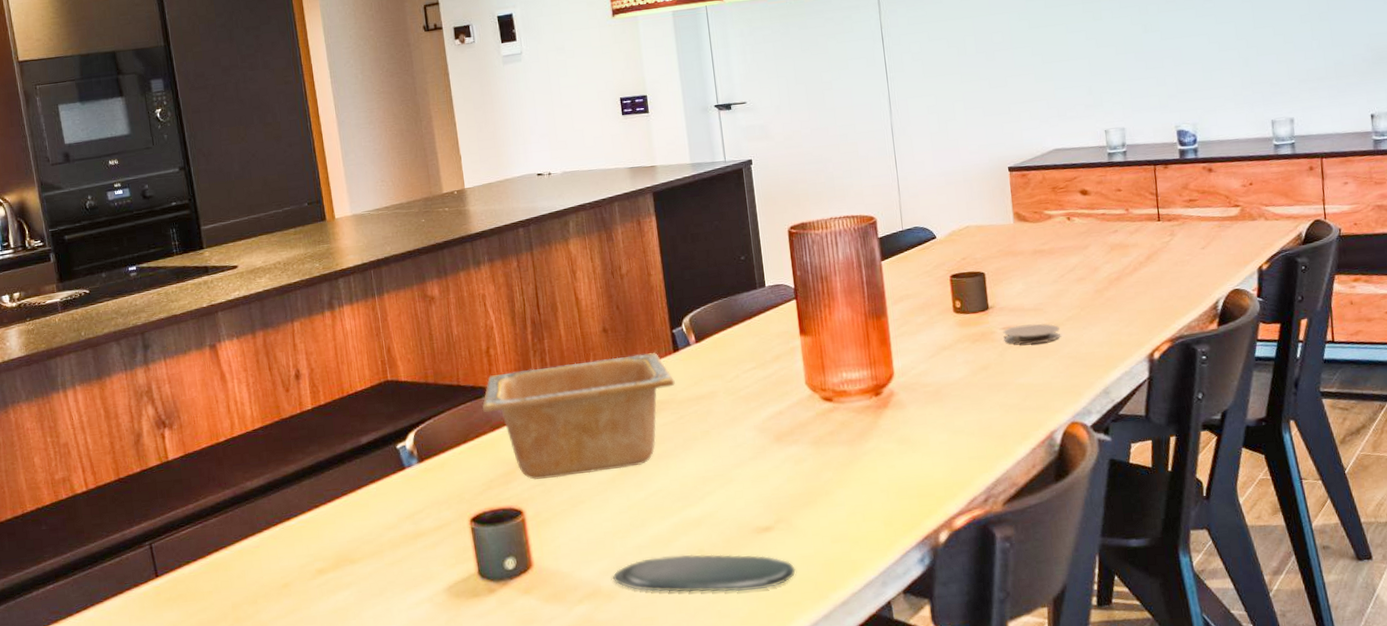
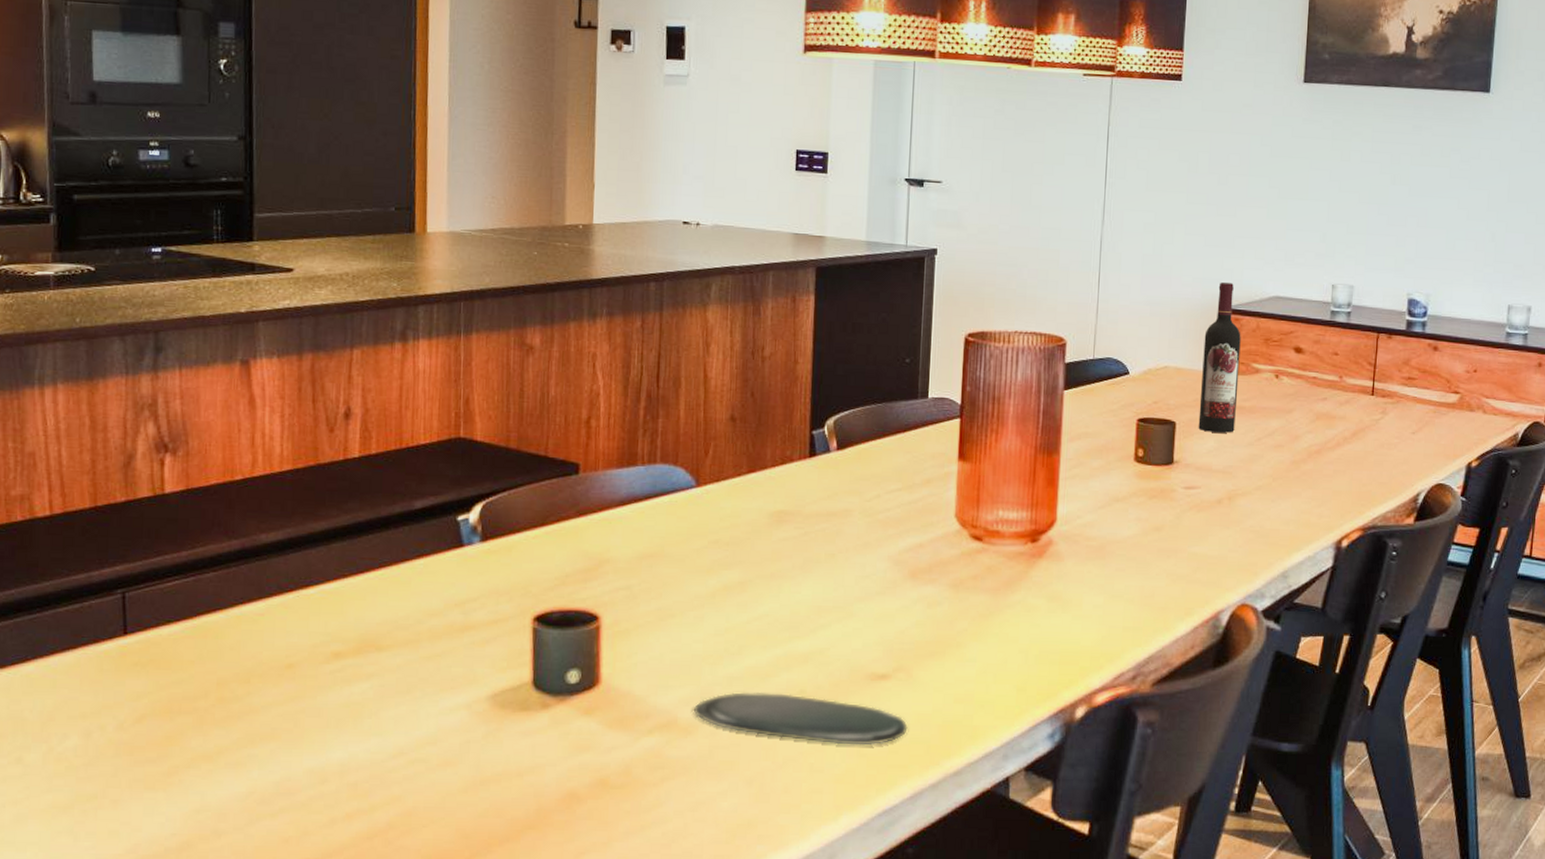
serving bowl: present [482,353,675,480] -> none [571,450,805,584]
wine bottle: none [997,144,1039,277] -> present [1198,282,1241,433]
coaster: present [1003,324,1060,344] -> none [1184,487,1246,510]

